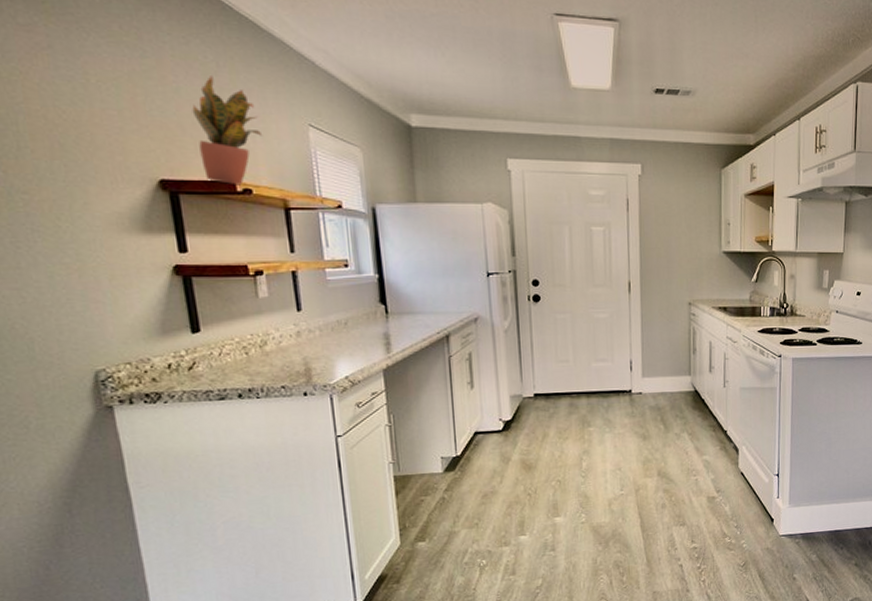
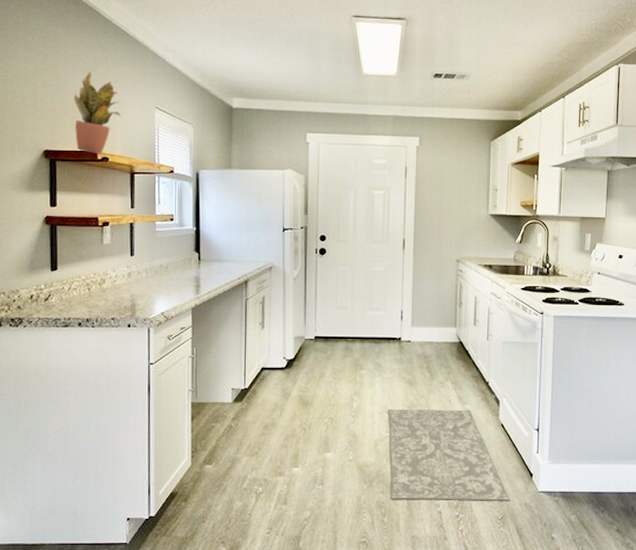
rug: none [621,460,752,558] -> present [388,409,510,501]

